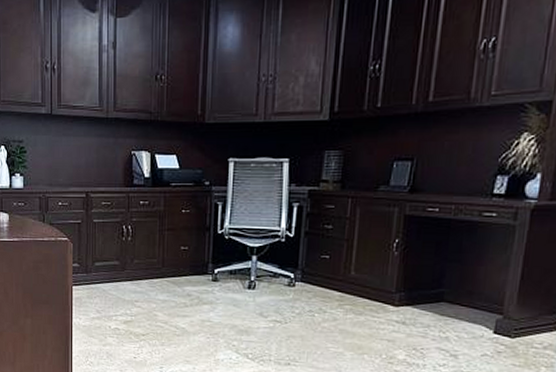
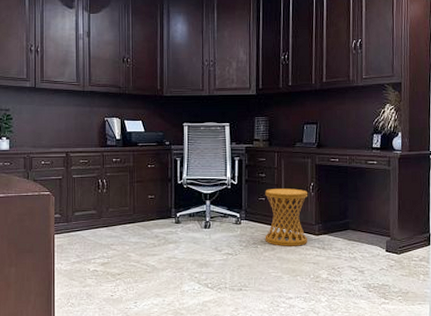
side table: none [325,244,390,318] -> present [265,188,308,246]

